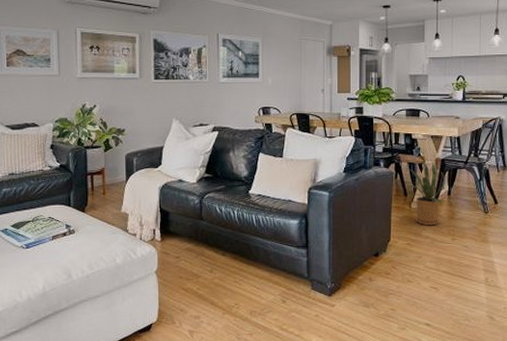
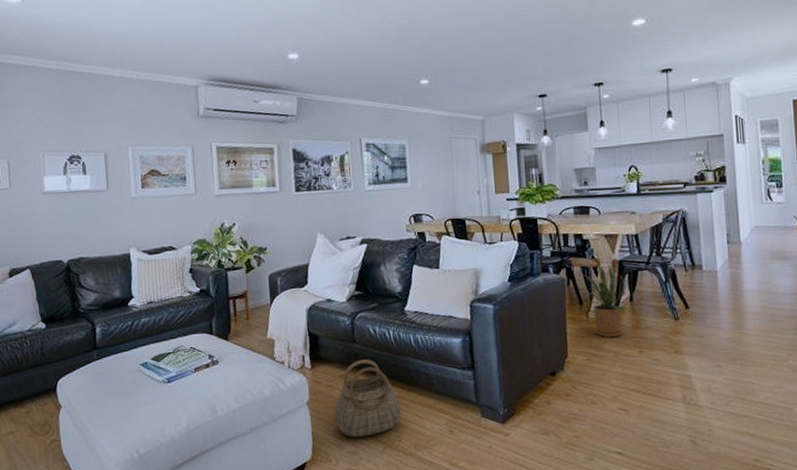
basket: none [179,235,241,303] -> present [333,359,402,438]

